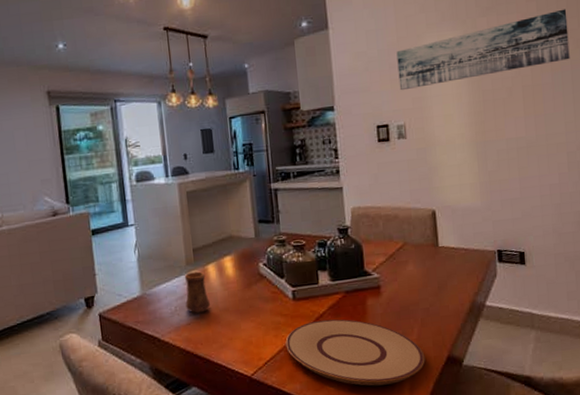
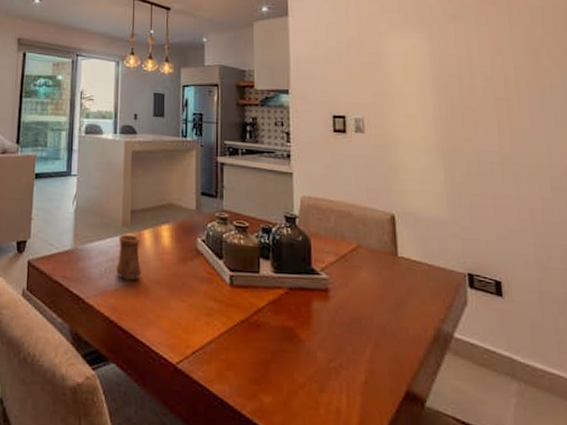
plate: present [285,319,425,386] -> none [218,314,379,412]
wall art: present [396,9,570,91] -> none [357,26,549,85]

